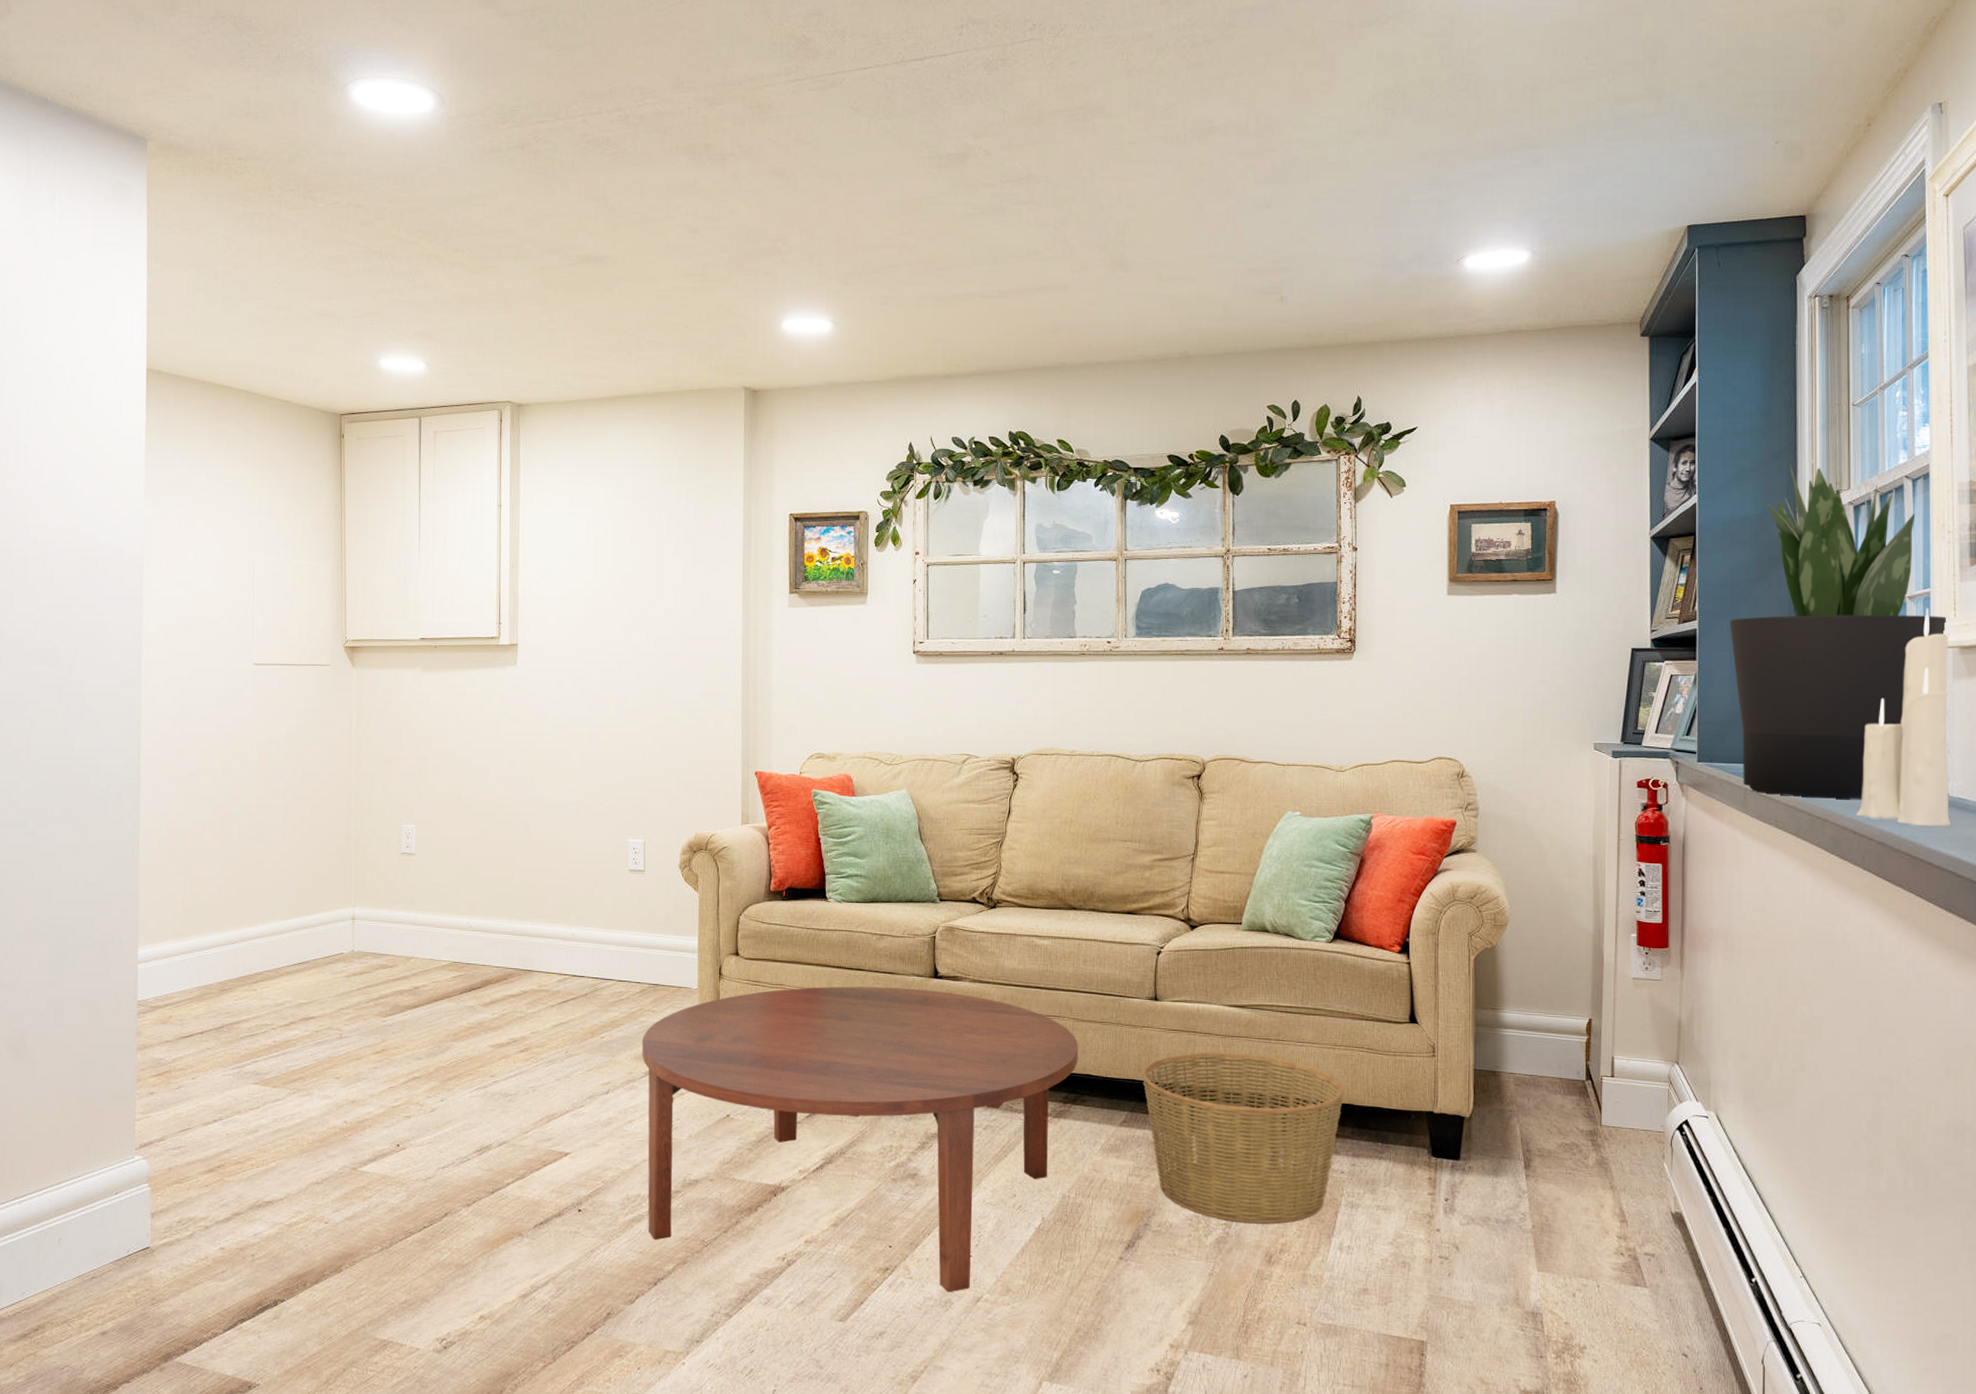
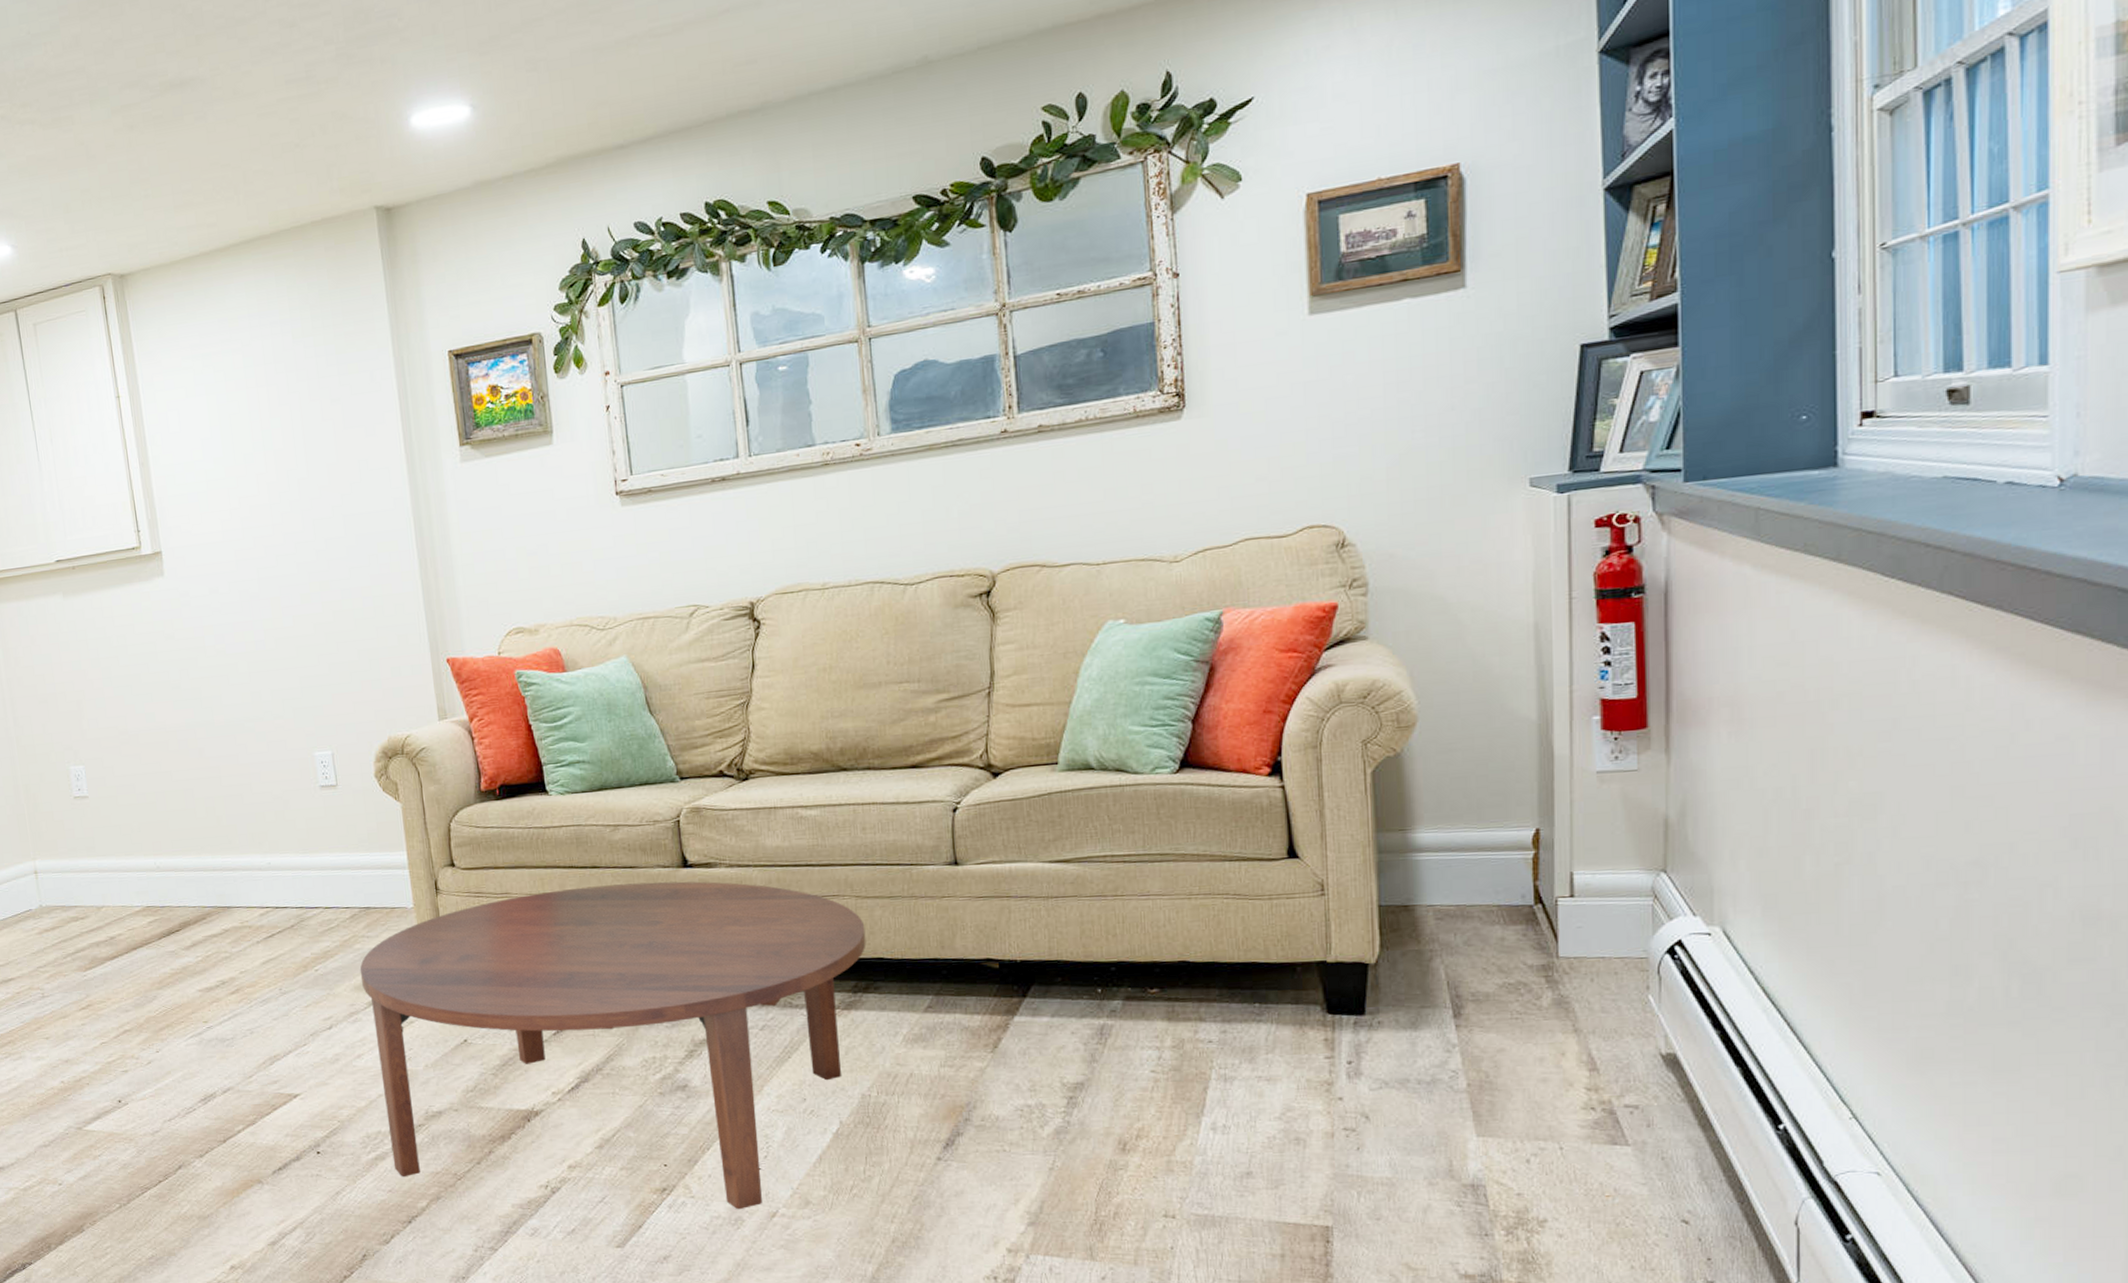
basket: present [1141,1052,1344,1224] -> none [945,915,1206,1109]
planter: present [1729,464,1949,799] -> none [1727,46,2080,511]
candle: present [1856,607,1951,828] -> none [1929,217,2080,525]

